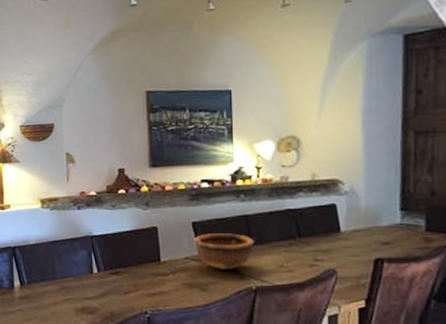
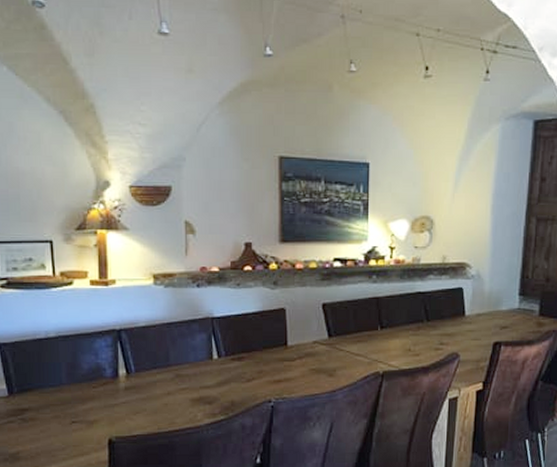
bowl: present [193,233,255,269] -> none [322,316,385,354]

